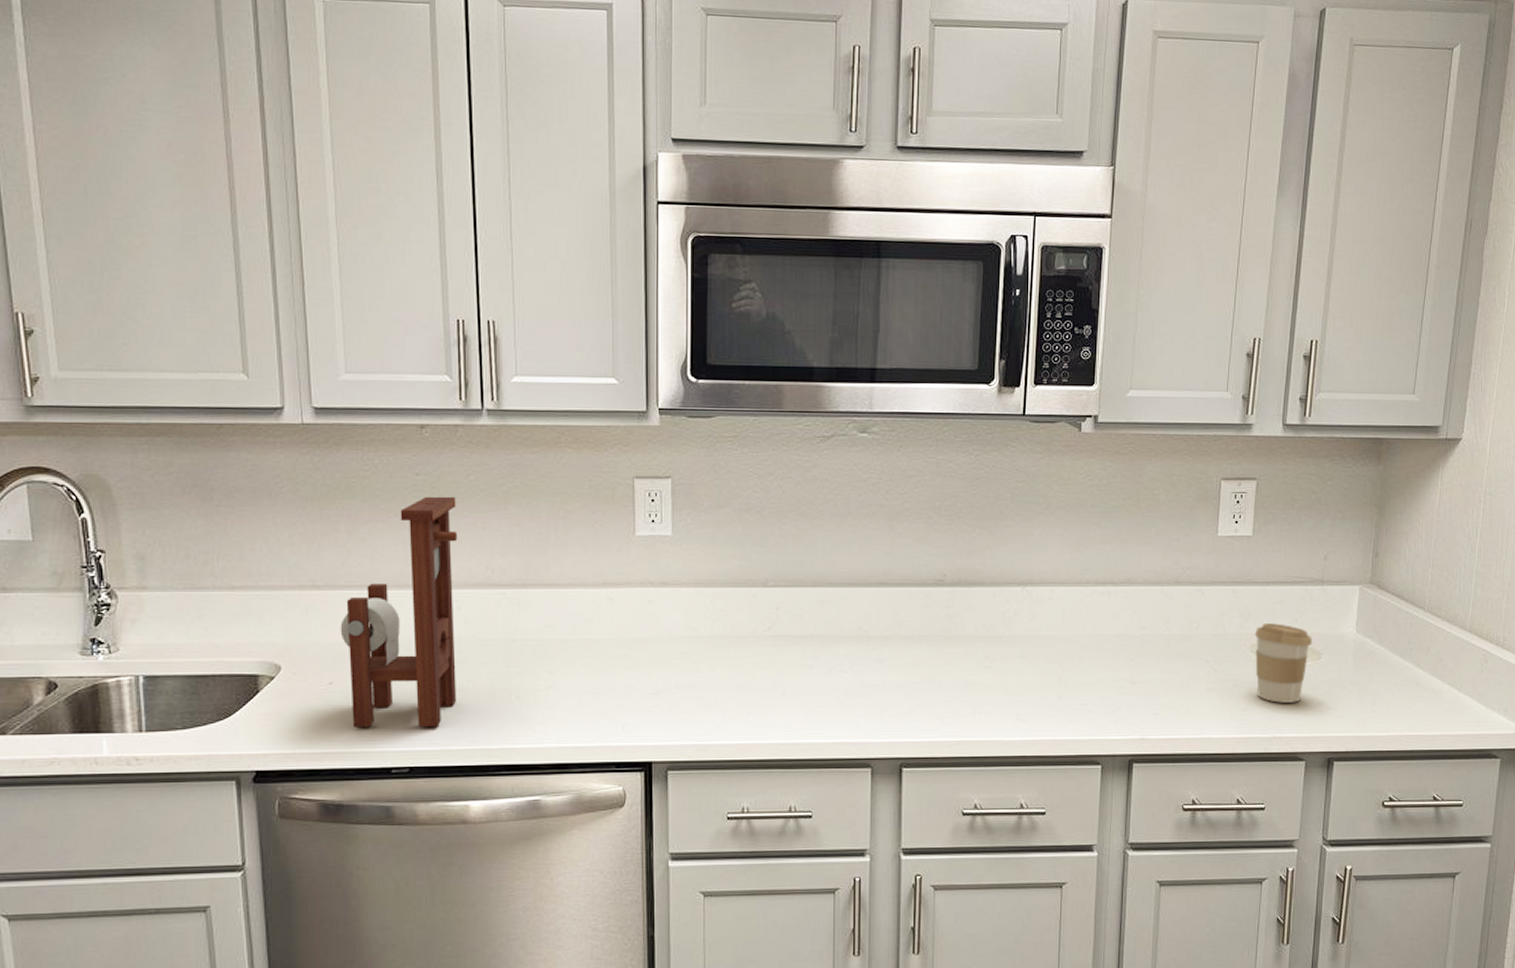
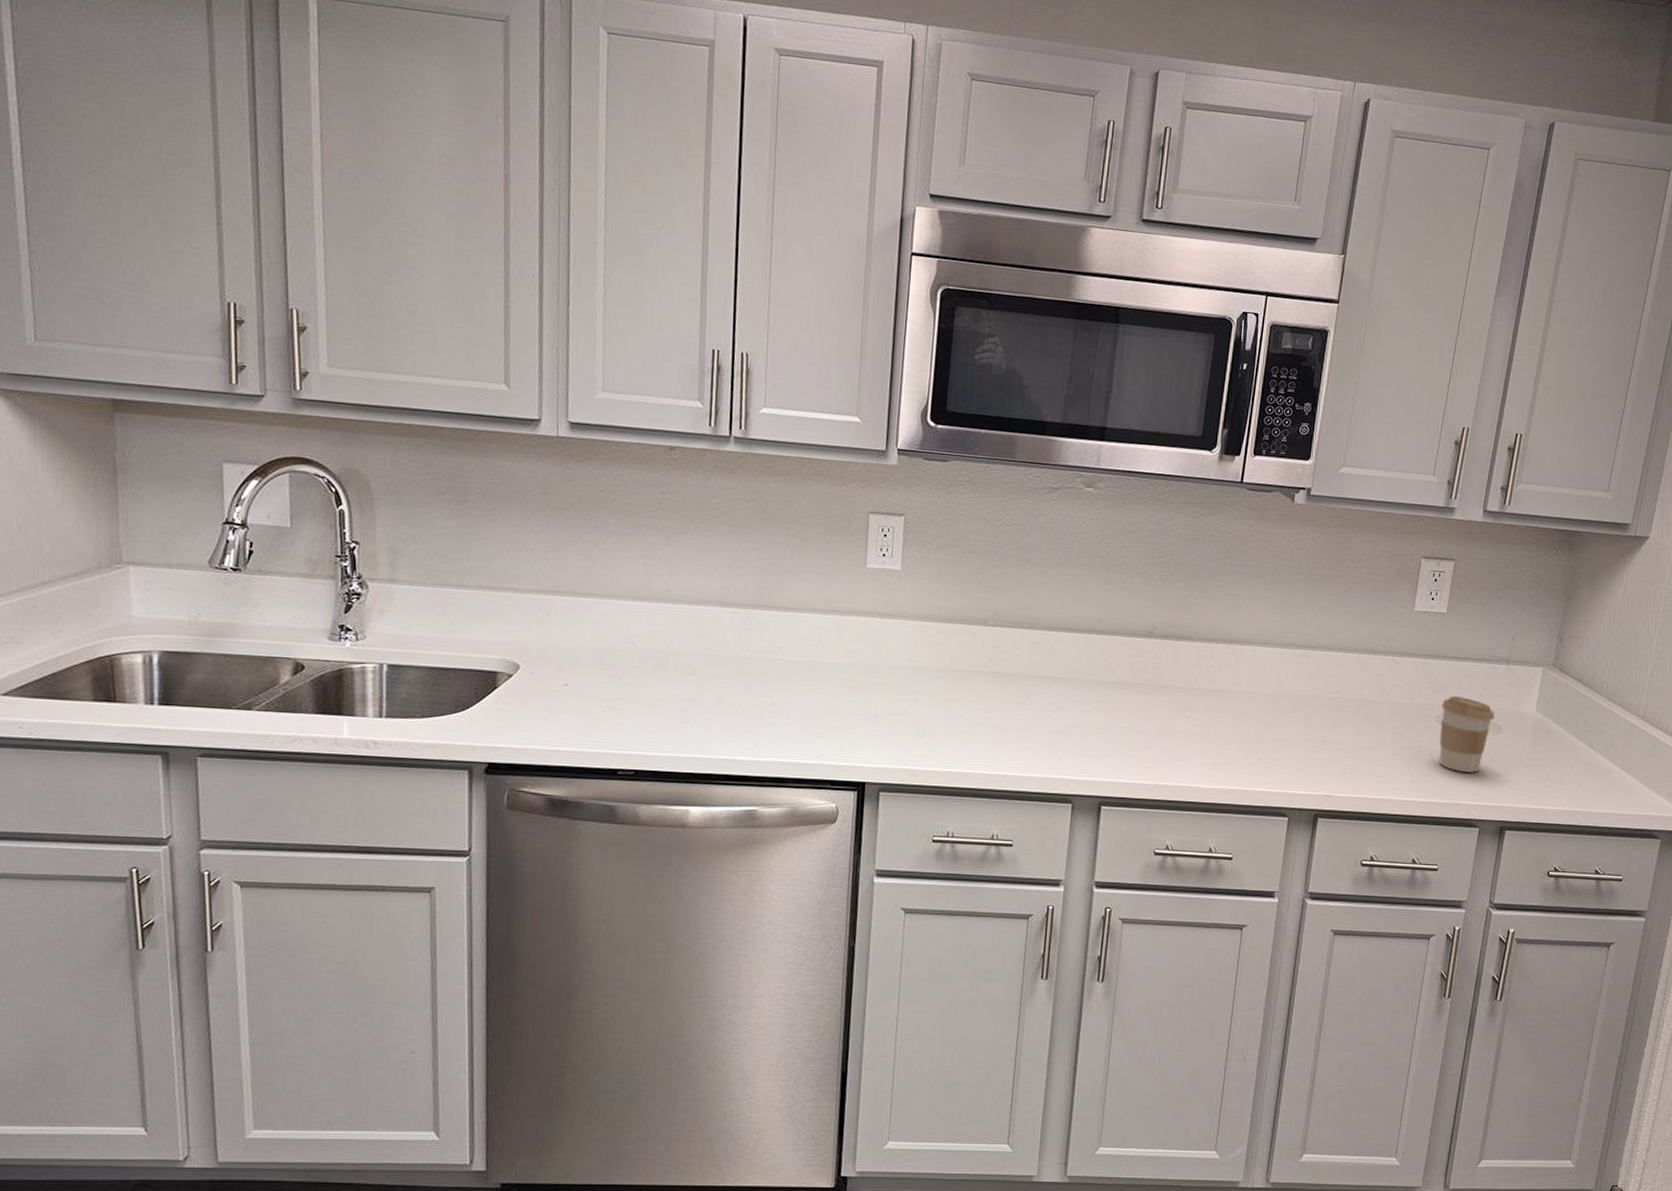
paper towel holder: present [340,496,458,728] -> none [578,514,699,735]

